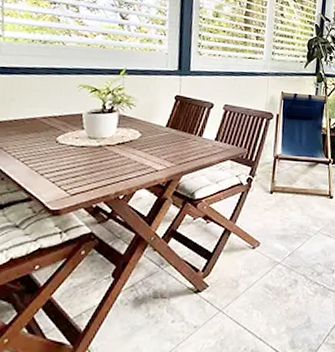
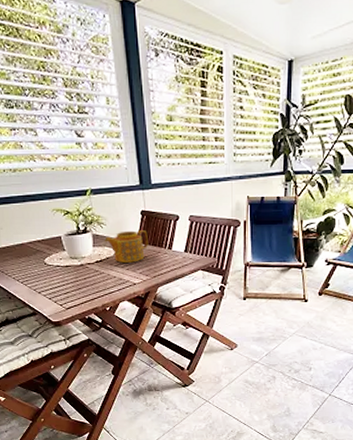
teapot: none [131,114,179,148] -> present [105,229,148,263]

